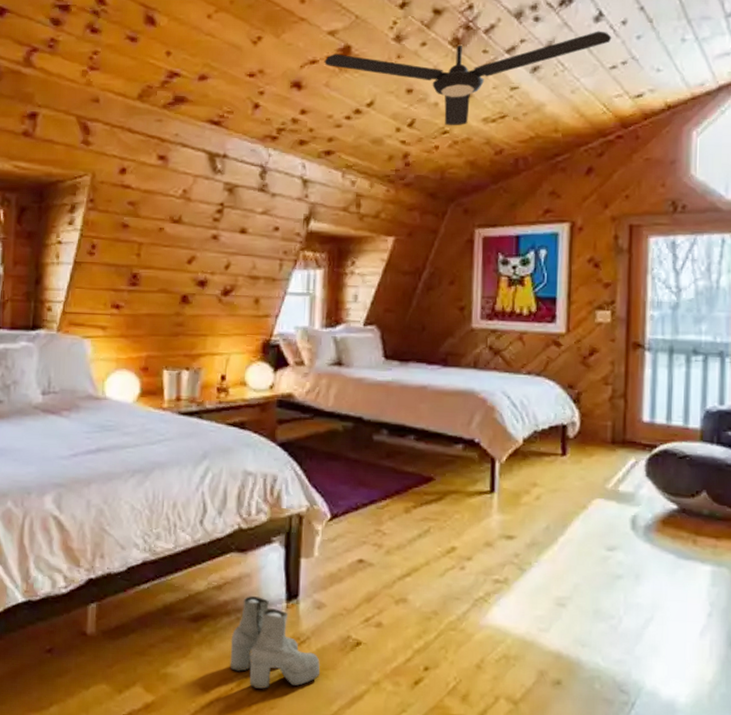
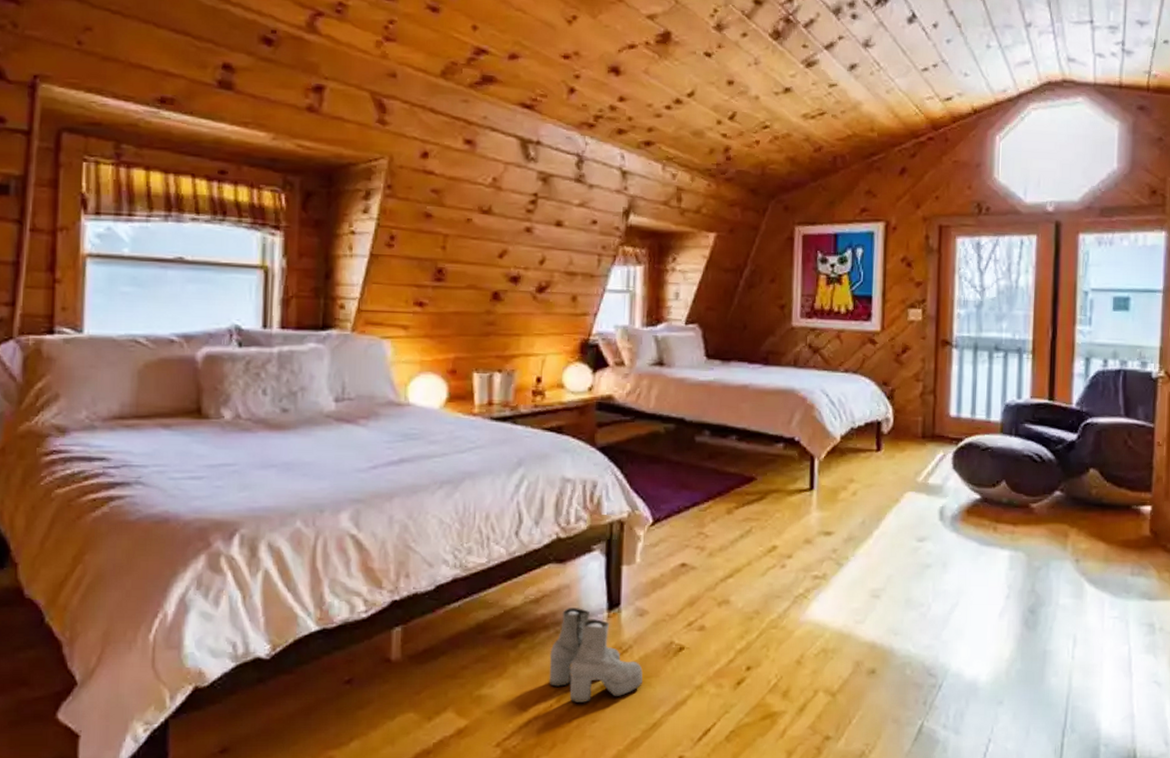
ceiling fan: present [324,31,612,126] -> none [643,32,924,121]

